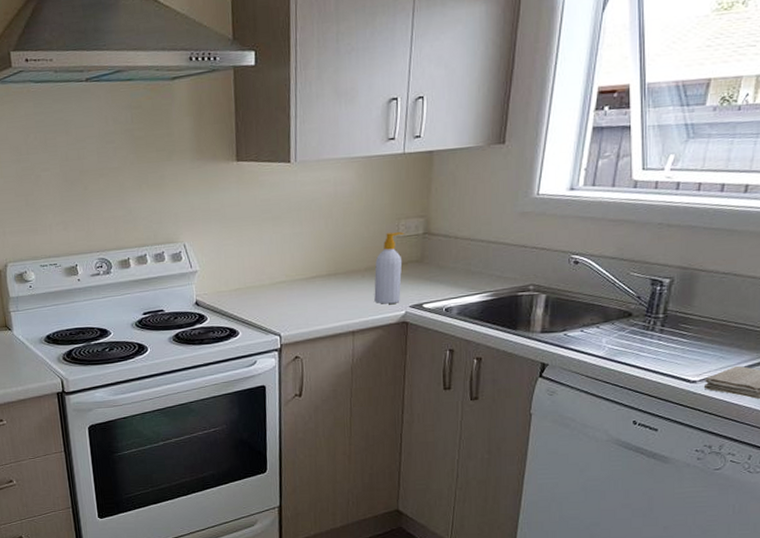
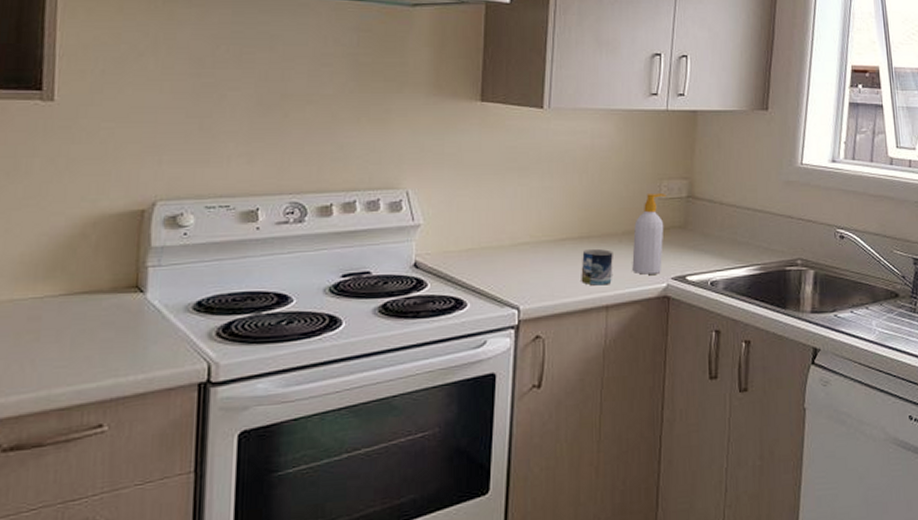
mug: none [330,283,358,315] -> present [581,248,613,286]

